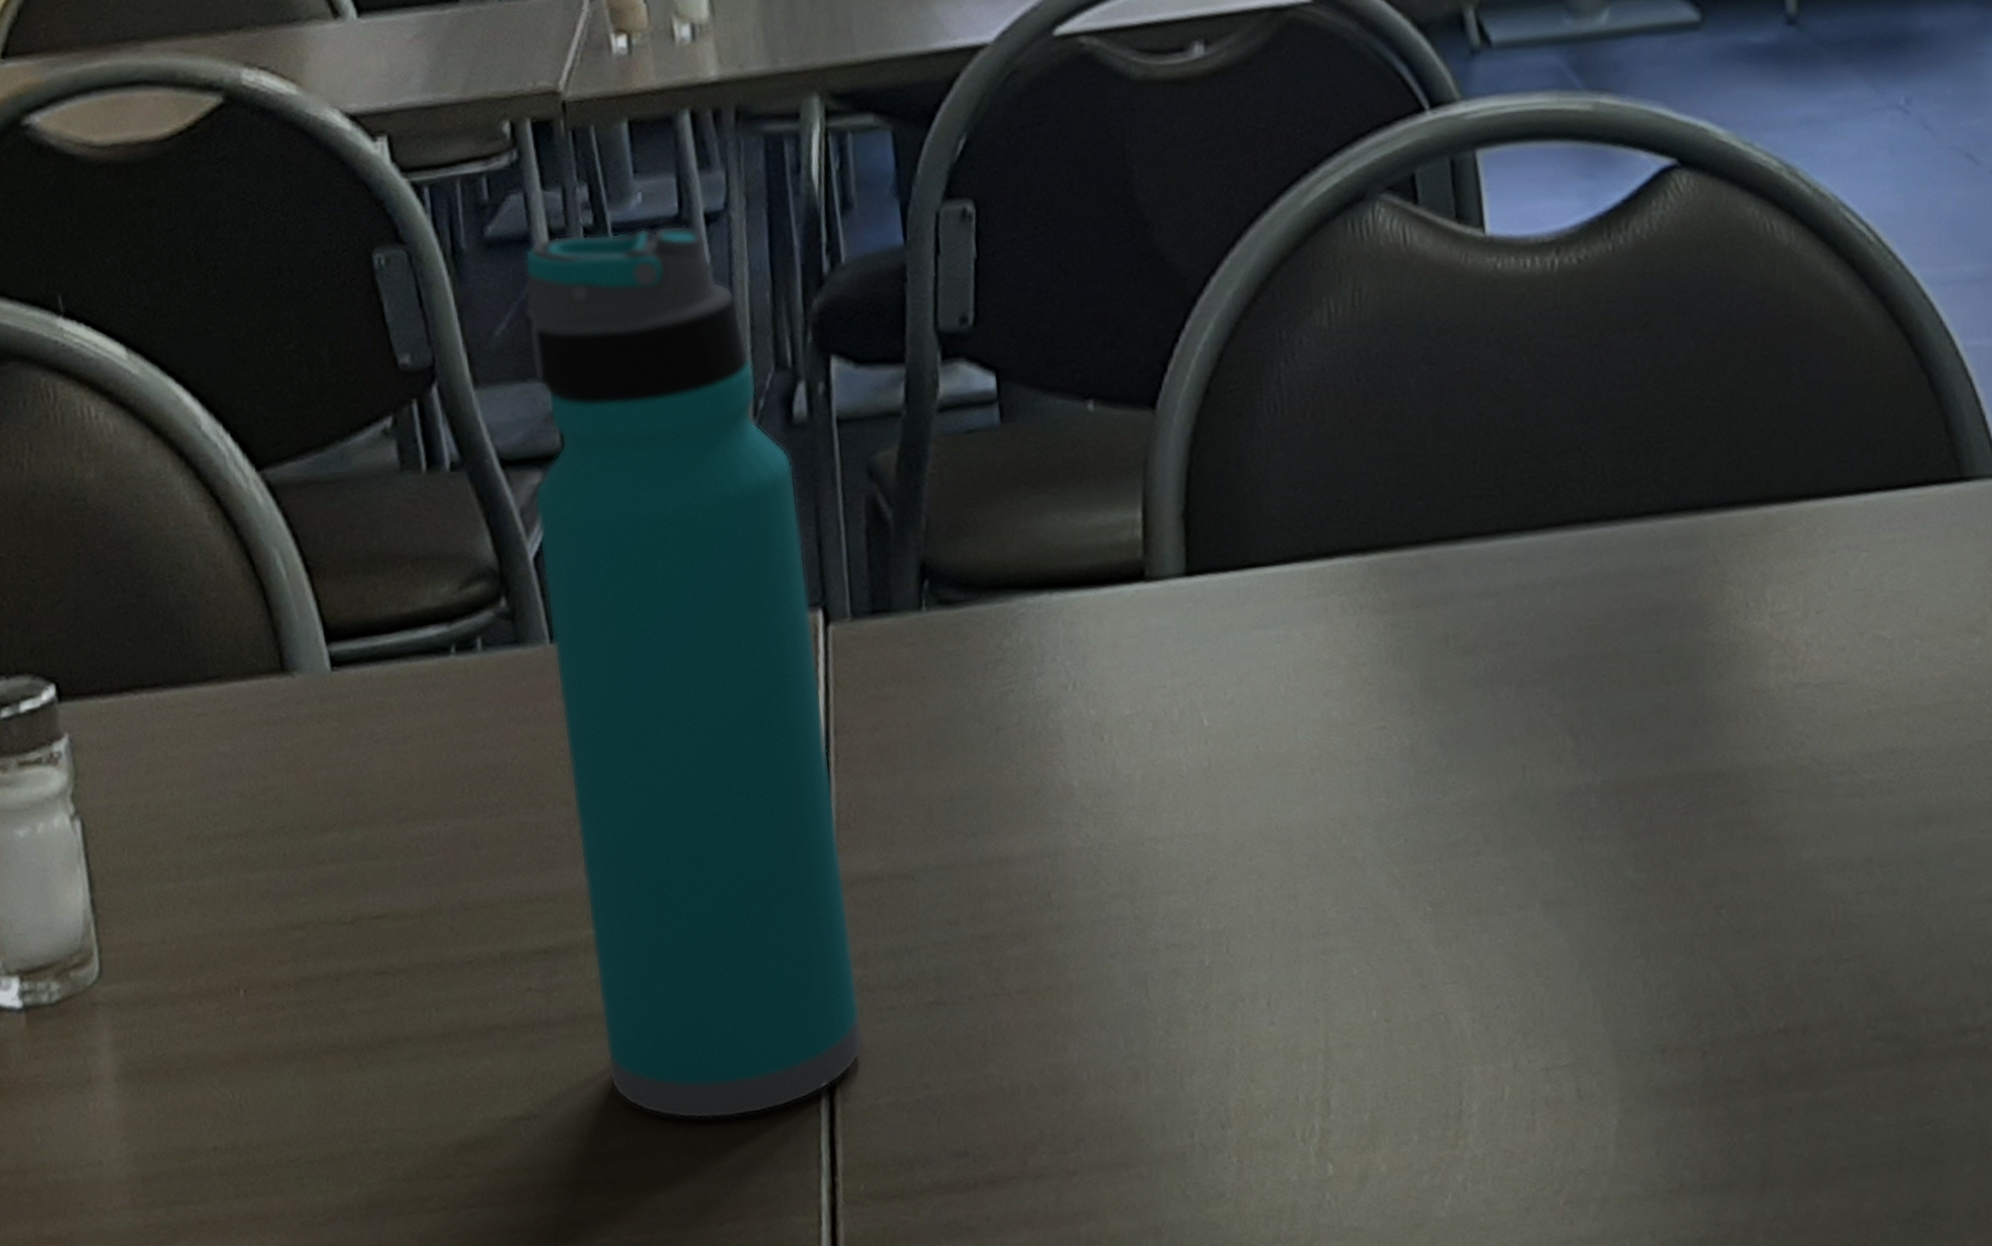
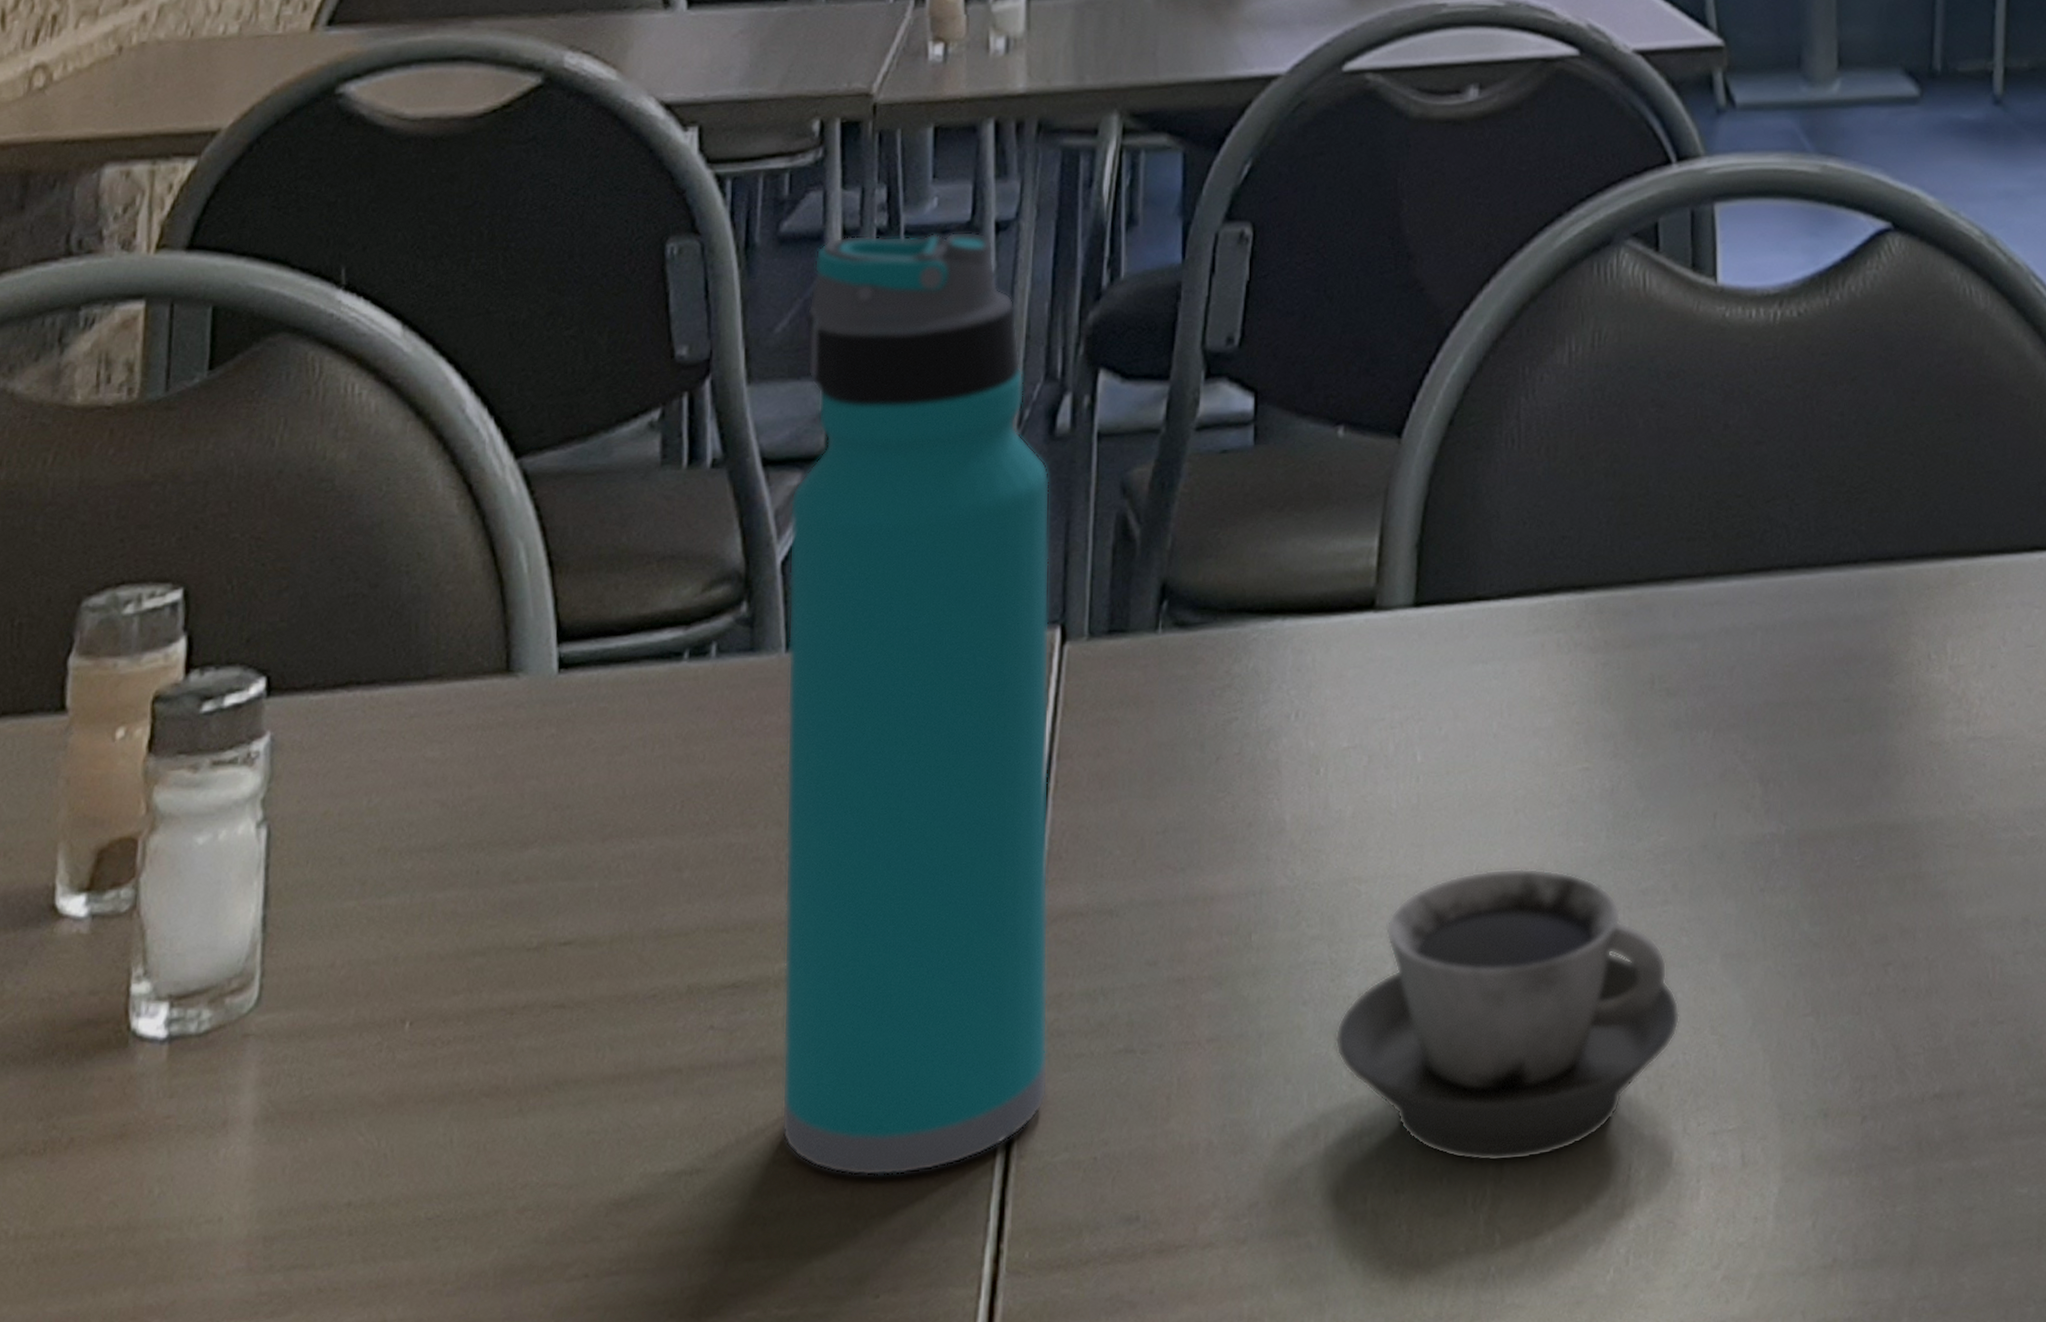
cup: none [1146,824,1503,1099] -> present [1335,868,1680,1162]

